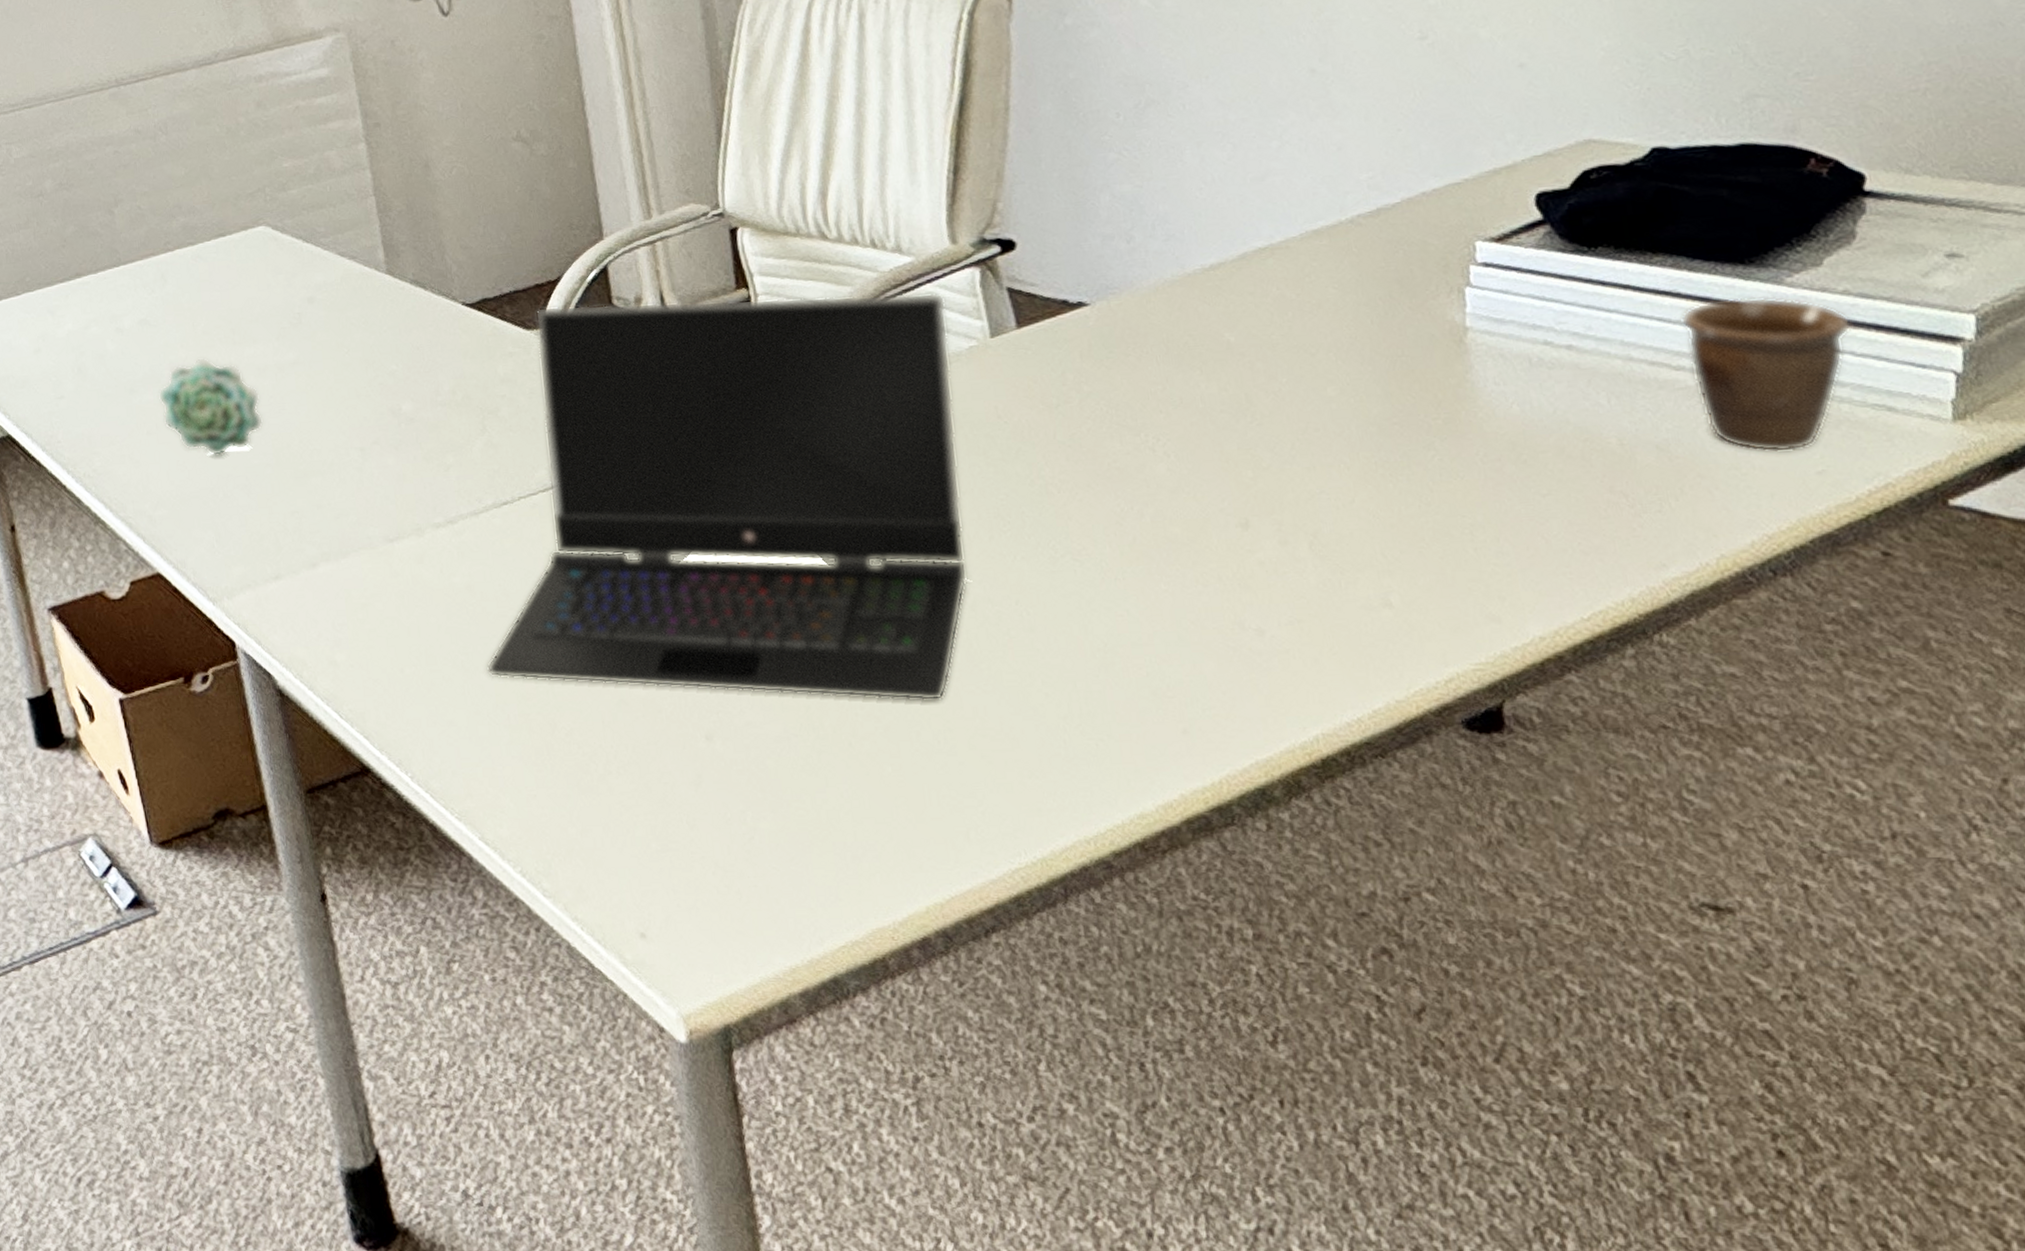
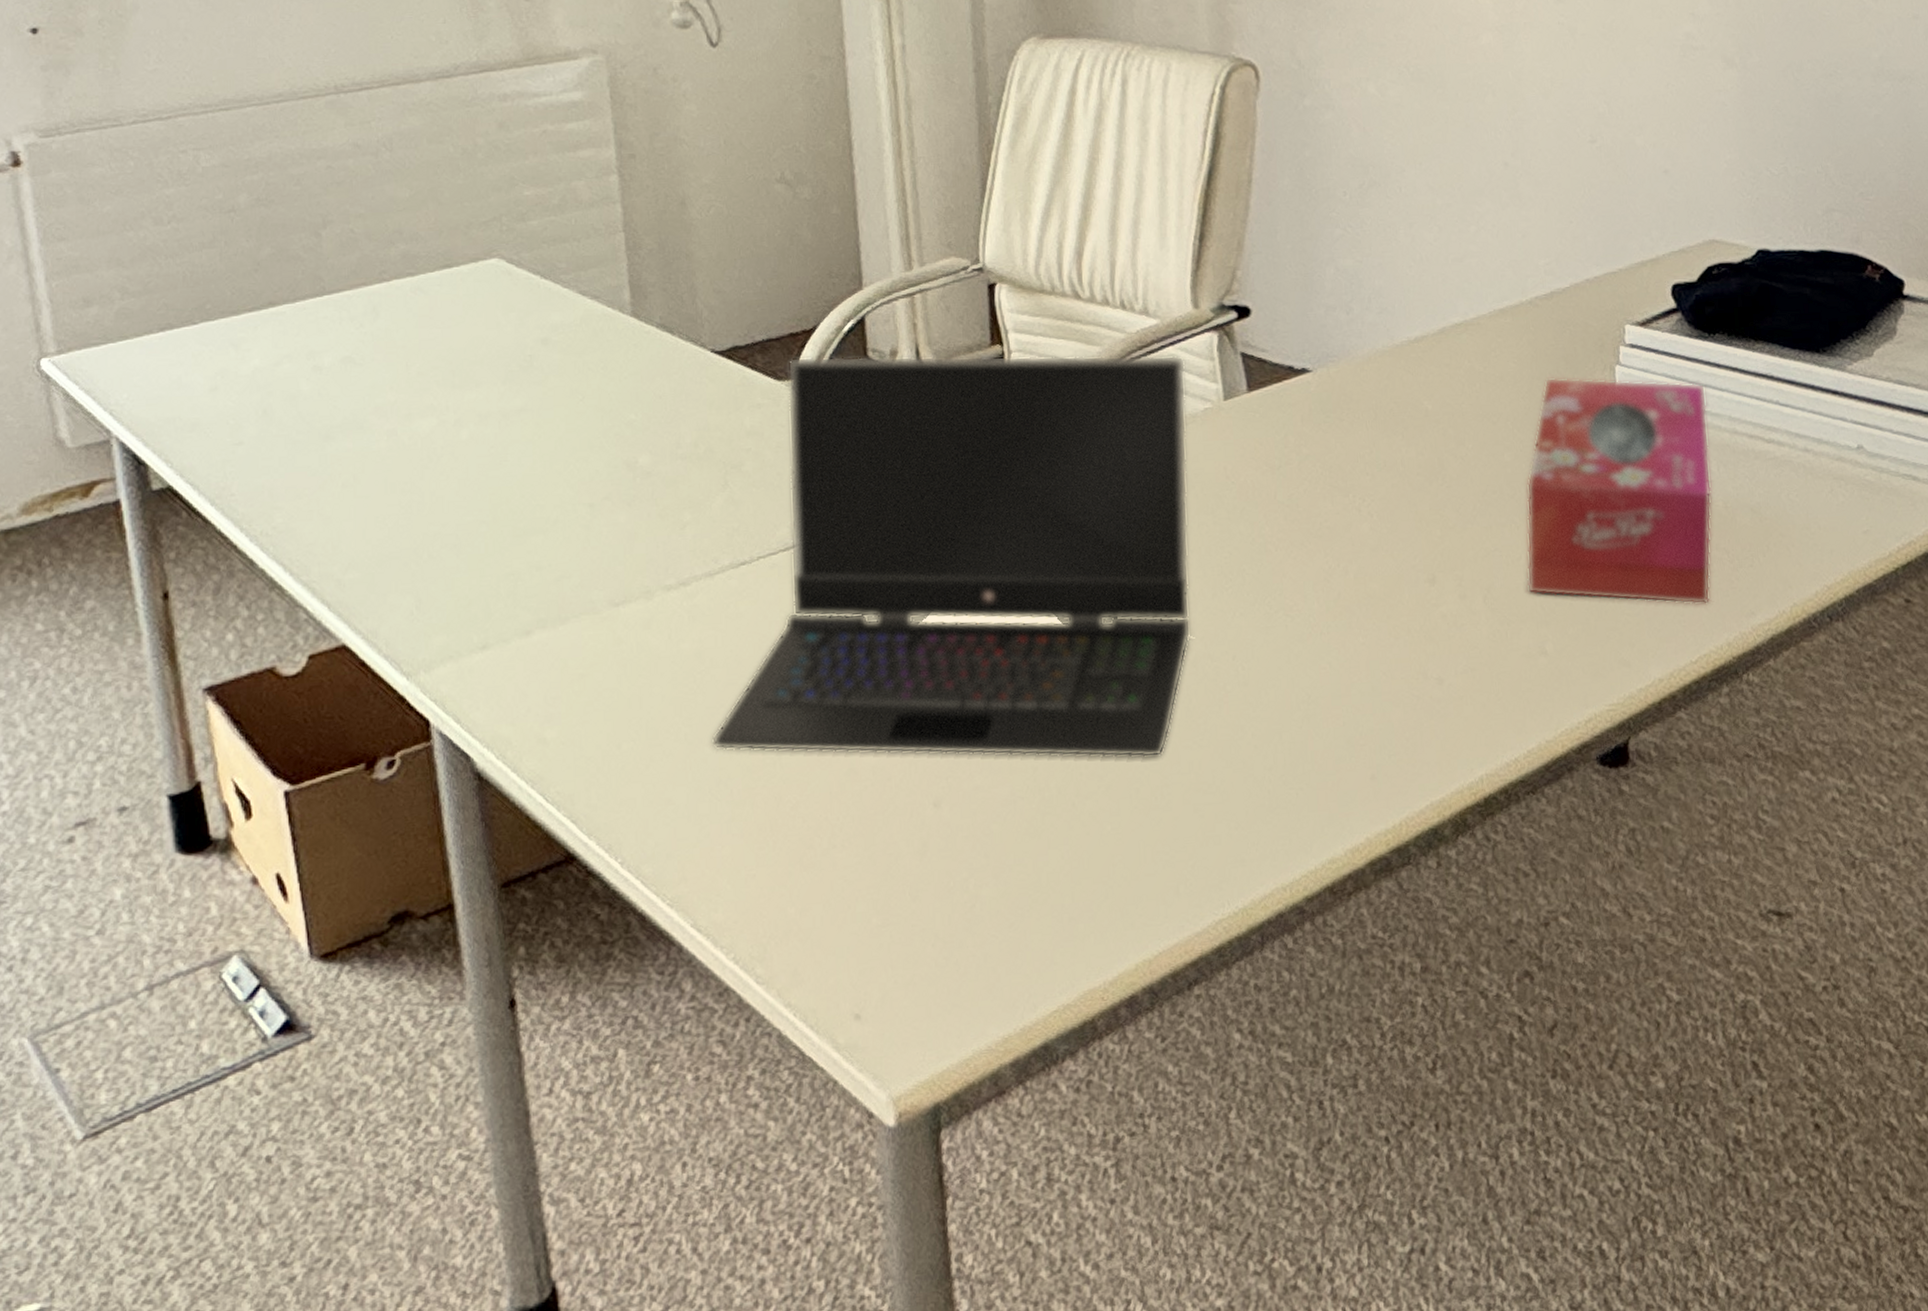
succulent plant: present [158,357,264,456] -> none [358,400,481,512]
tissue box: none [1356,302,1605,555] -> present [1526,377,1712,605]
mug: present [1681,297,1852,453] -> none [1773,381,1891,515]

